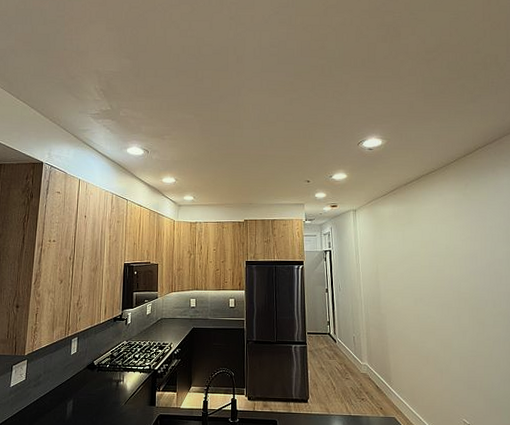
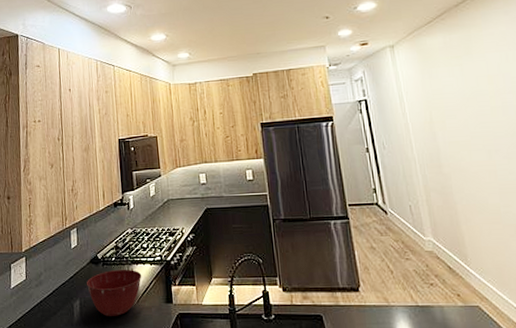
mixing bowl: none [81,375,131,415] -> present [87,269,142,316]

